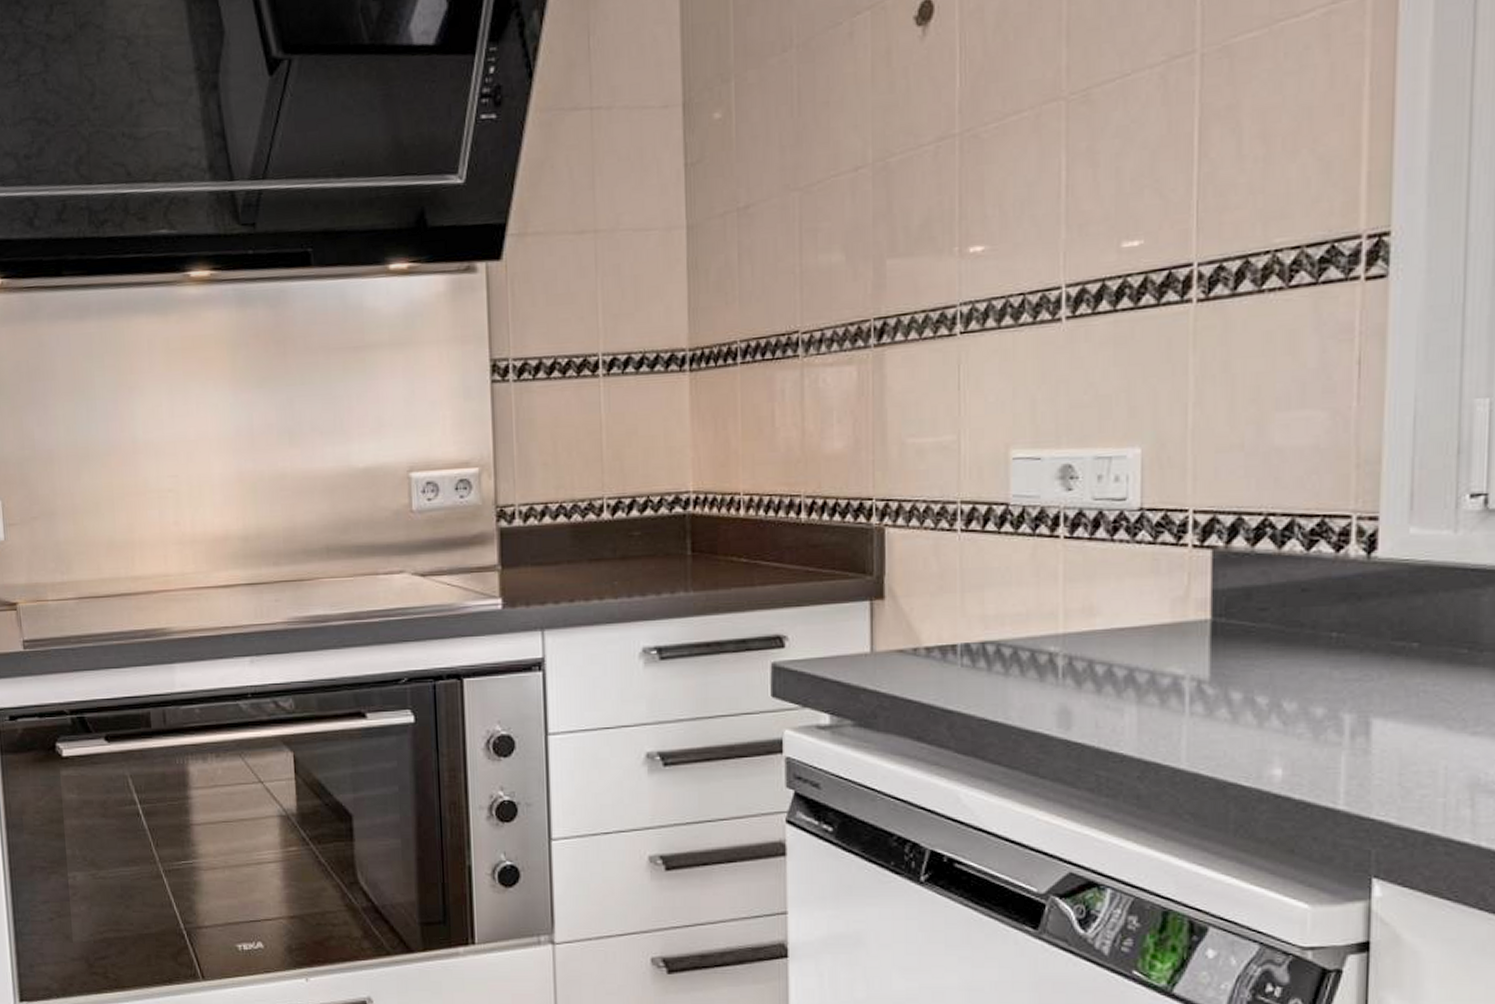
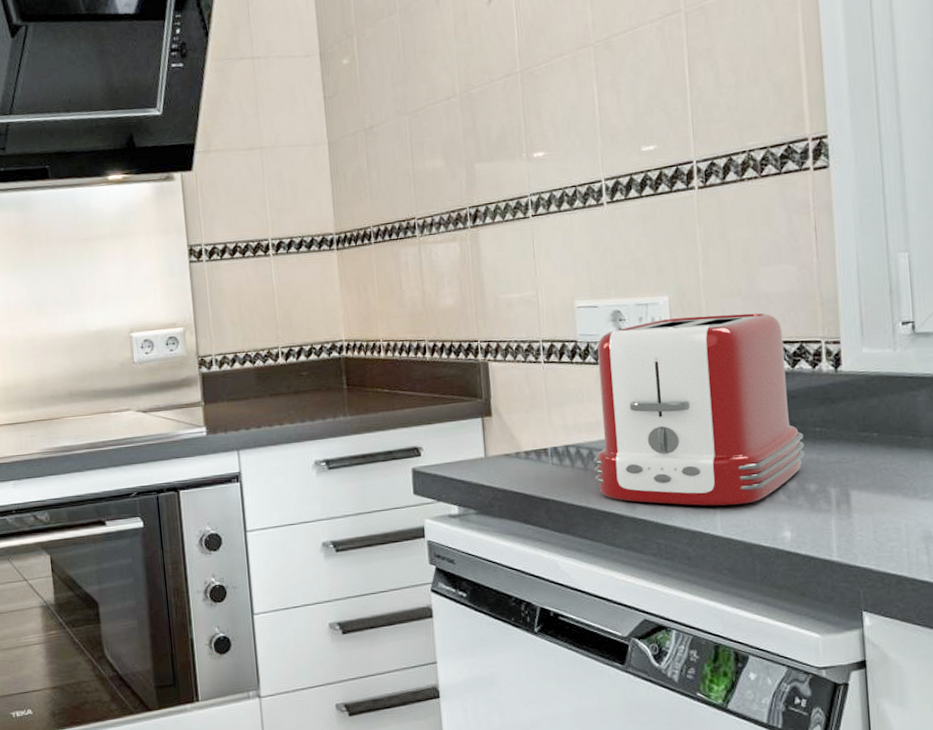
toaster: none [1017,474,1313,730] -> present [593,313,805,506]

